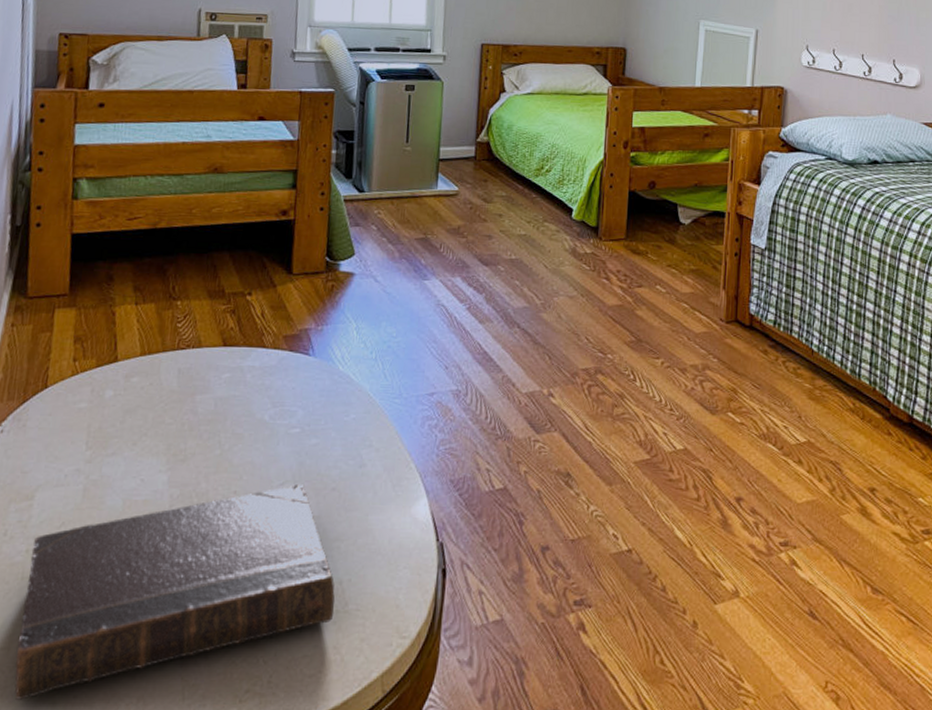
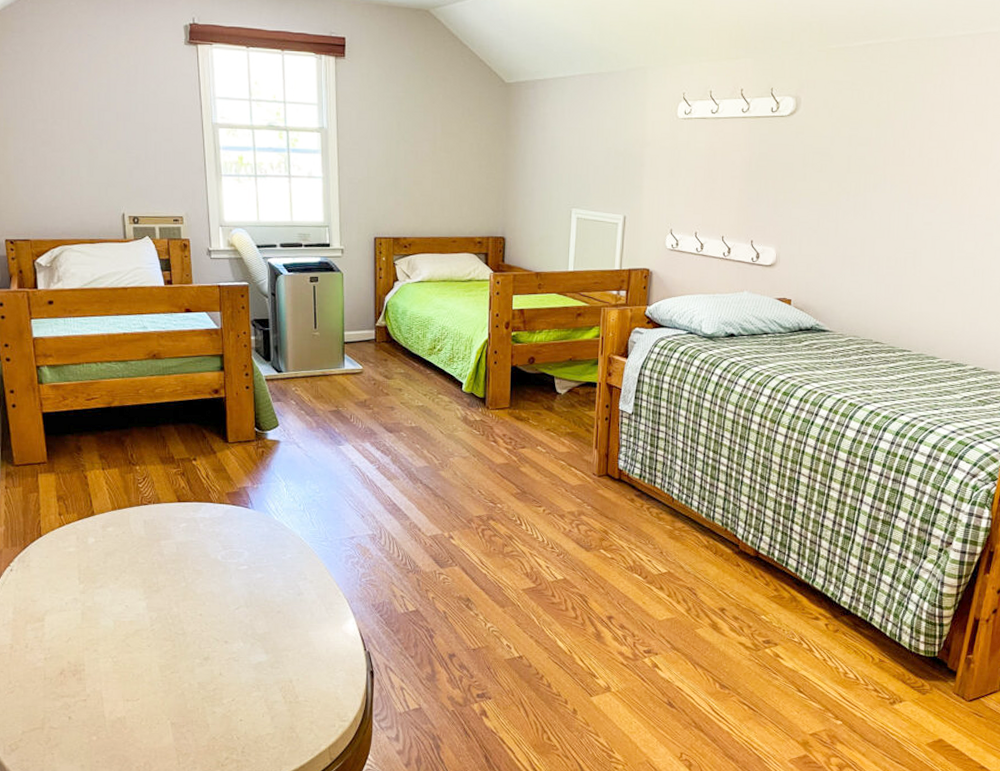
book: present [15,485,335,700] -> none [48,609,288,764]

